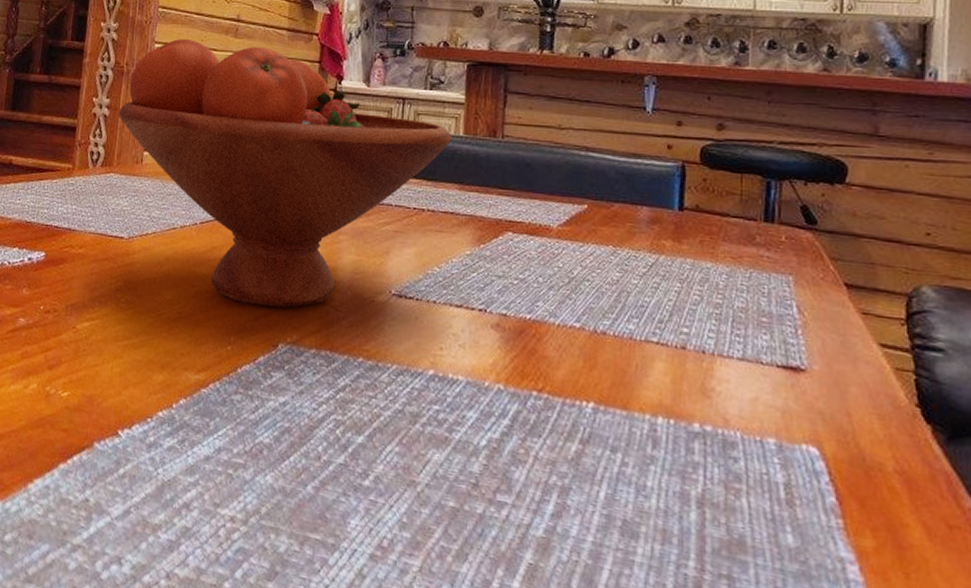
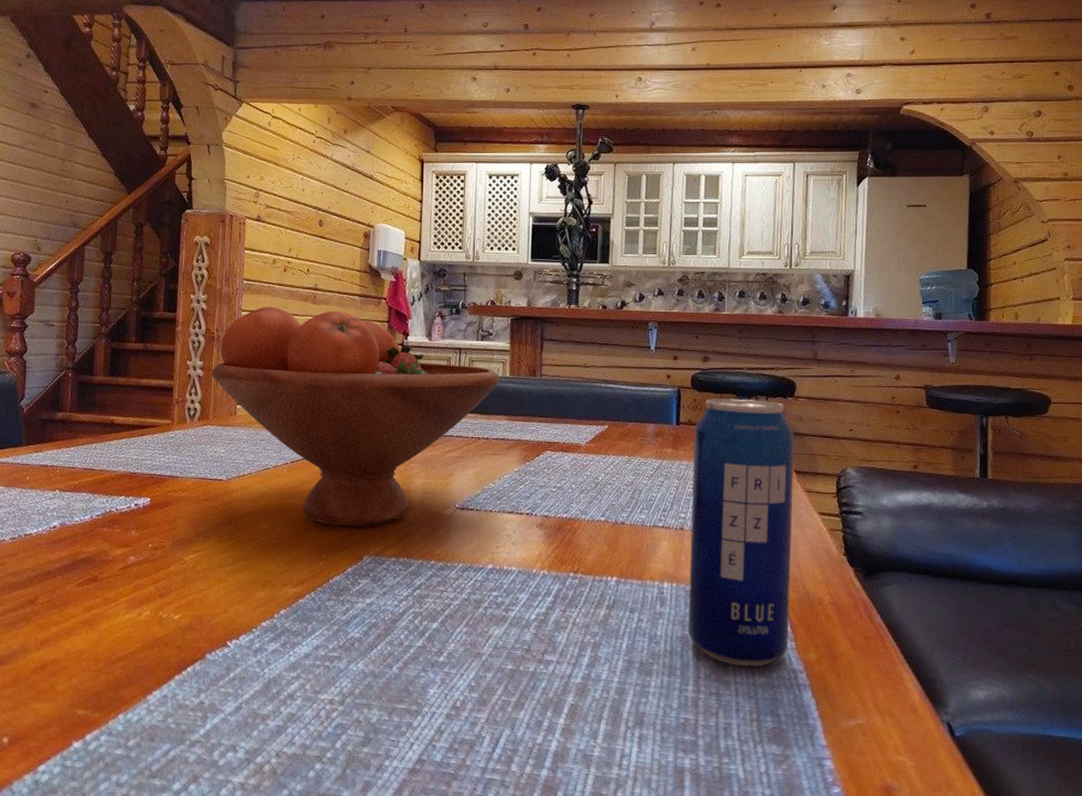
beverage can: none [690,179,845,548] -> present [688,399,795,667]

